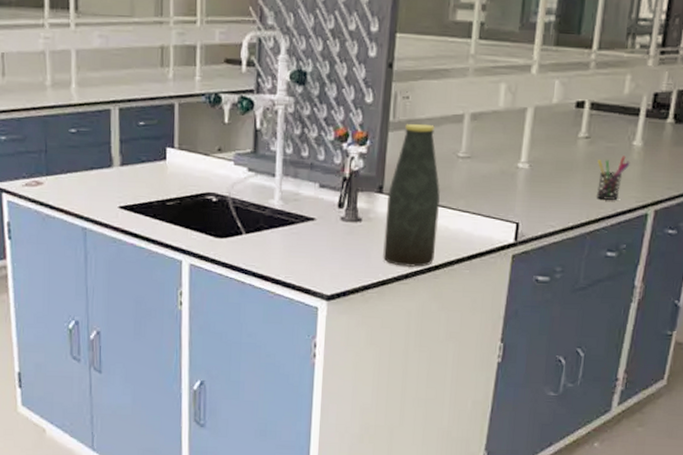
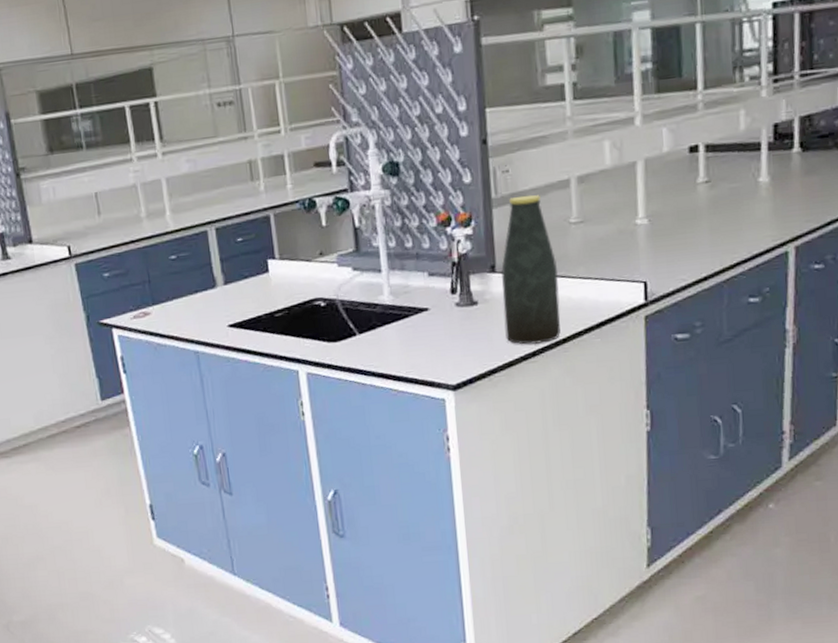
pen holder: present [597,156,630,200] -> none [723,194,759,244]

